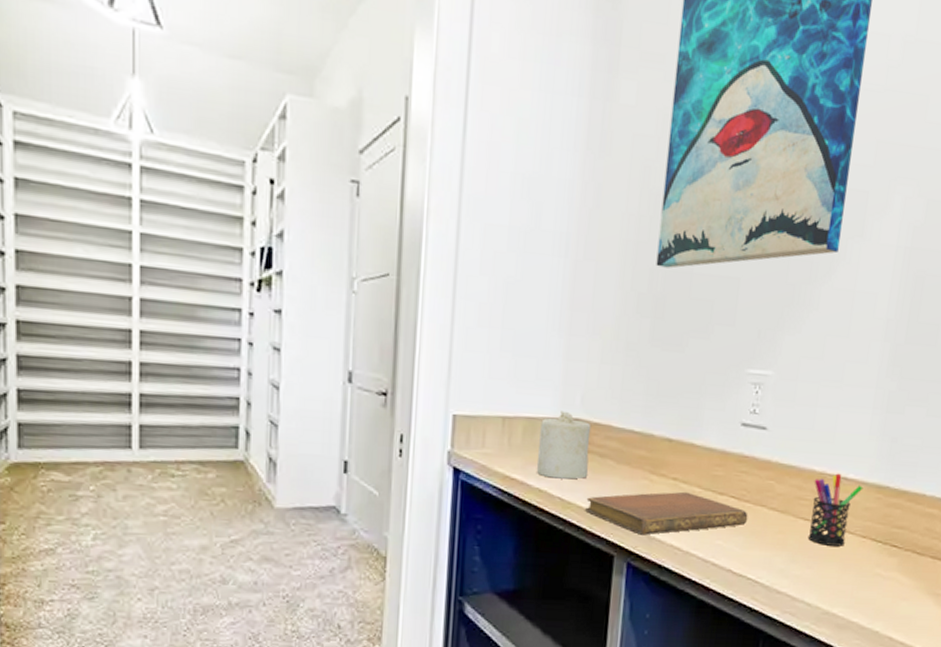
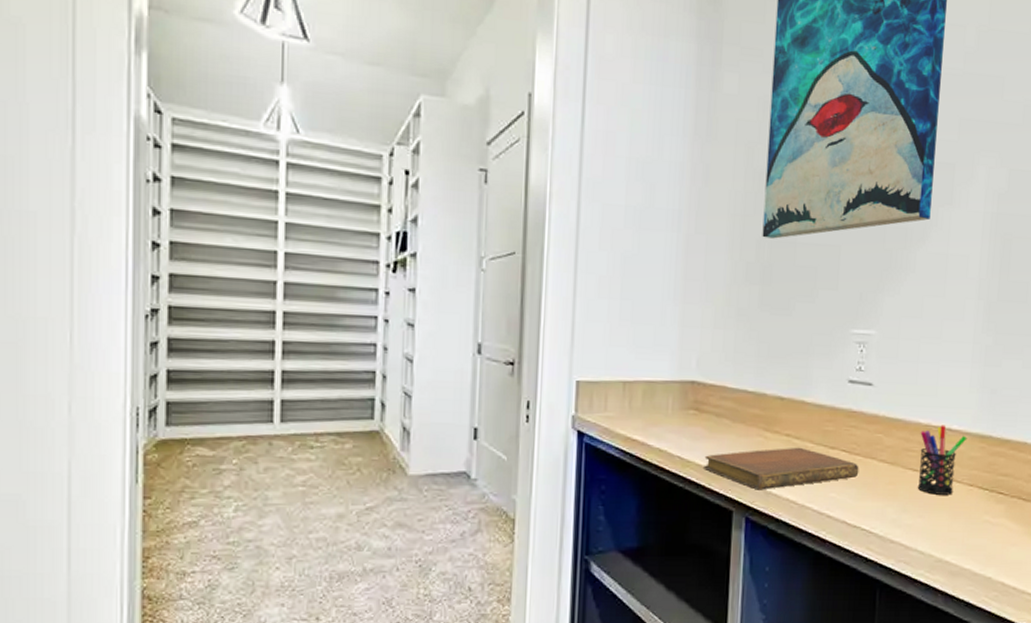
candle: present [536,410,592,480] -> none [656,374,707,439]

